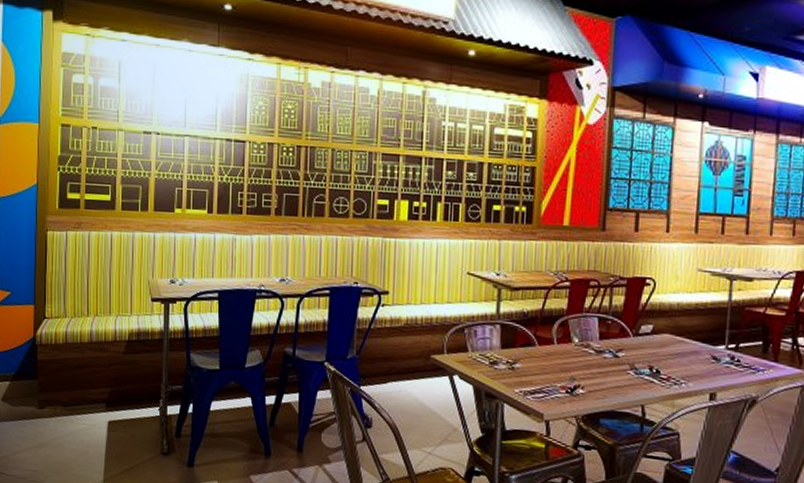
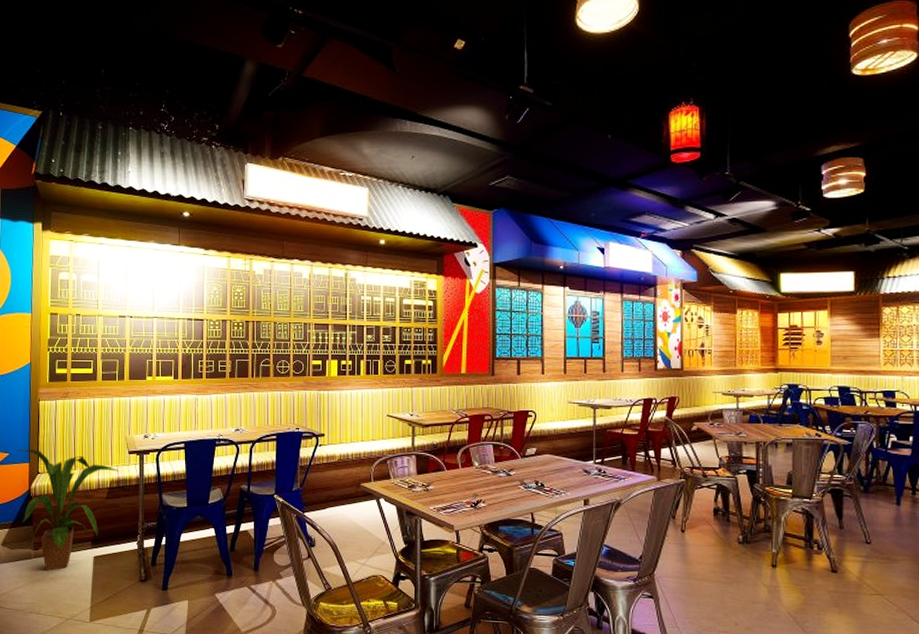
house plant: none [21,288,140,435] -> present [18,449,119,572]

